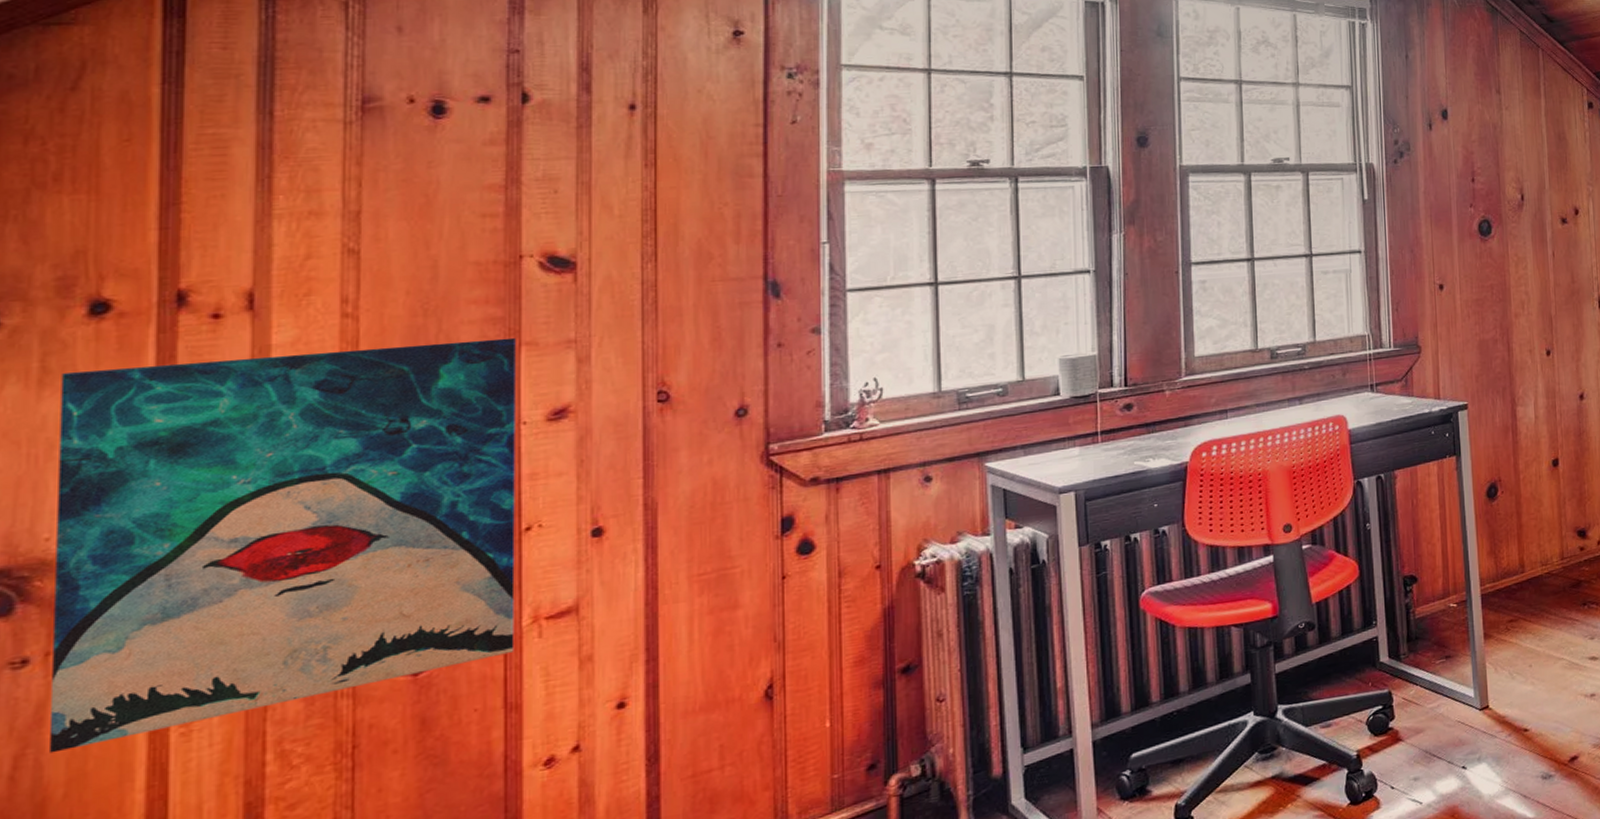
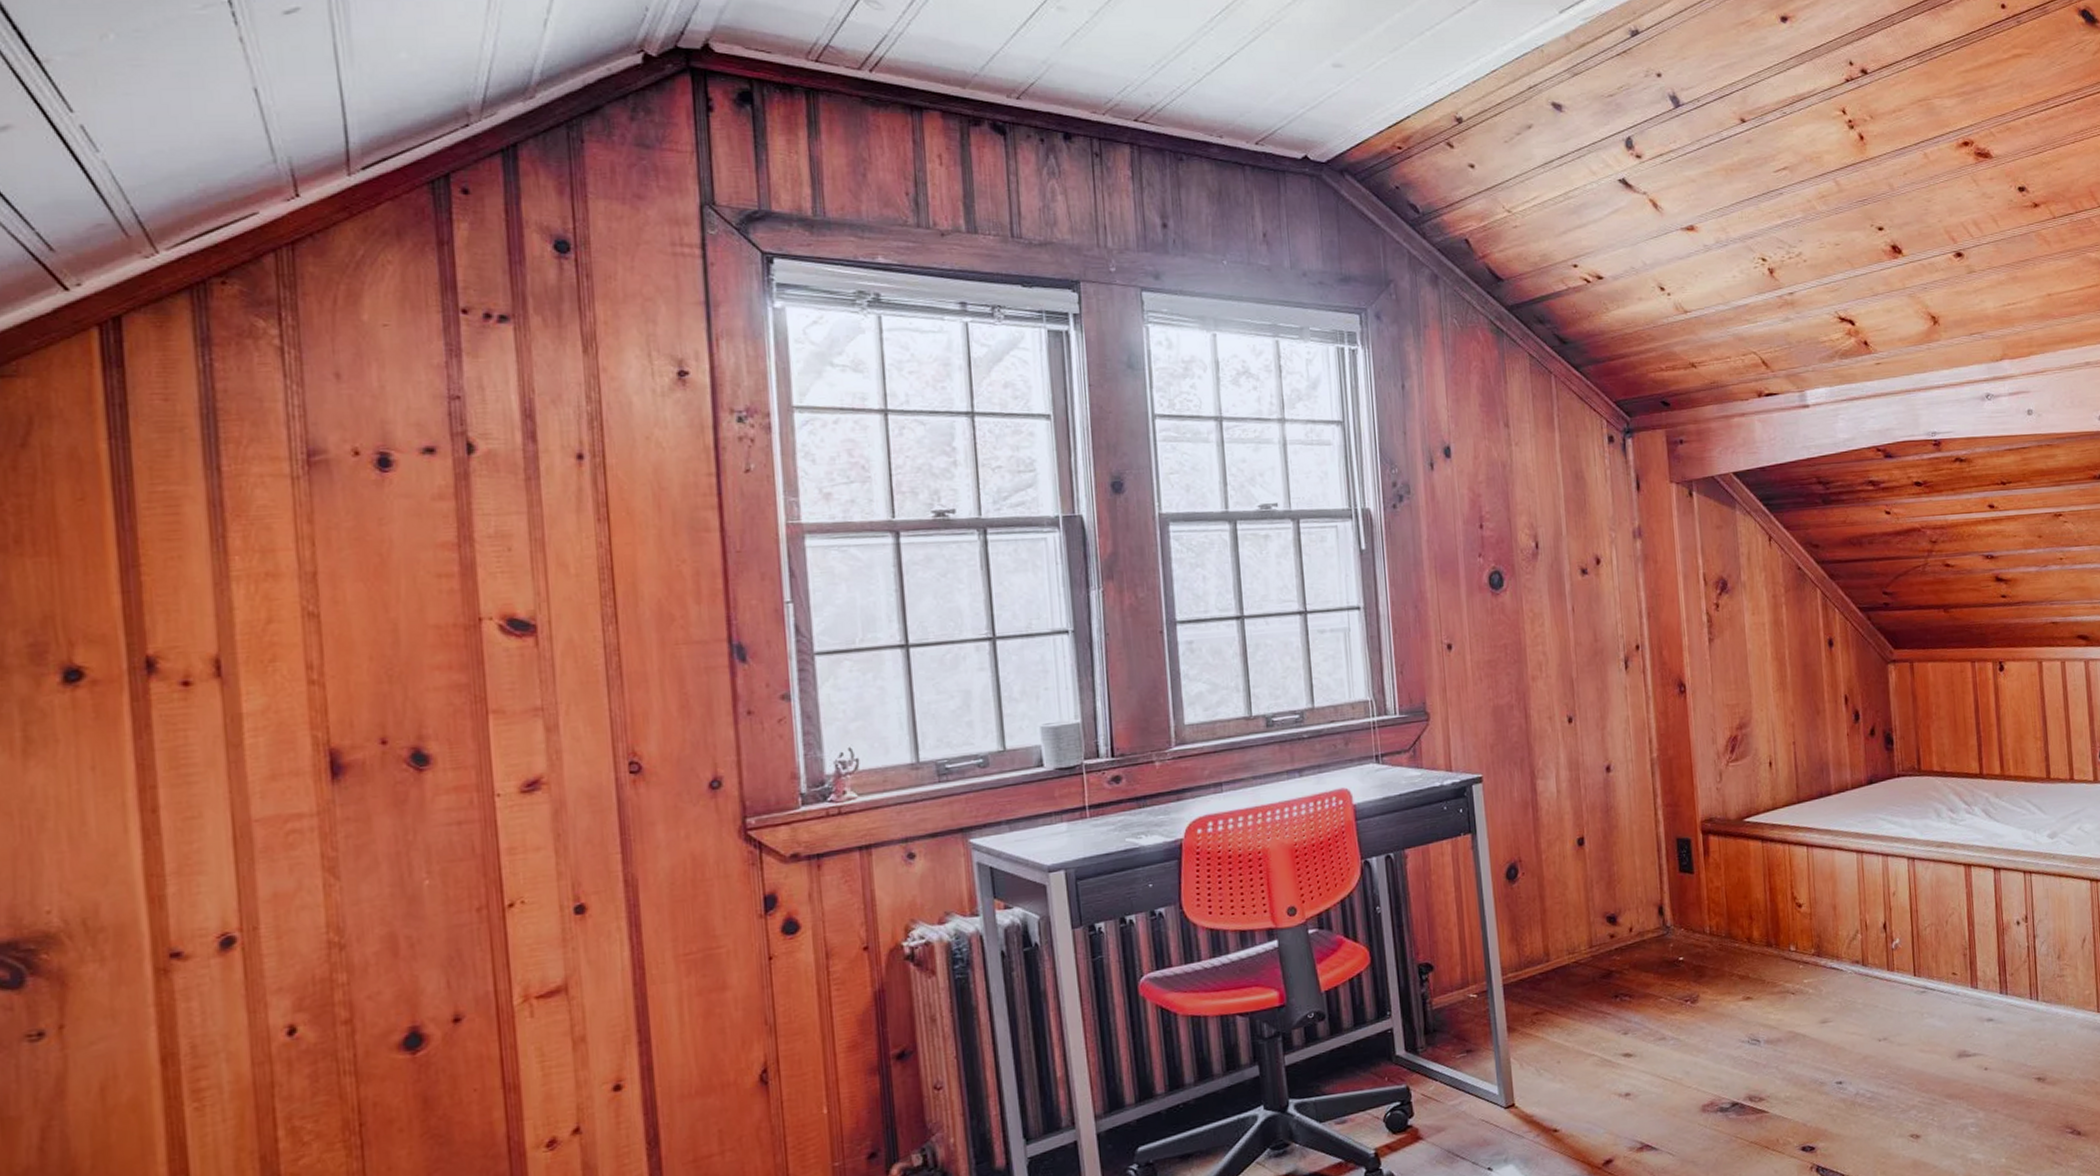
wall art: present [48,337,516,754] -> none [44,705,508,1126]

